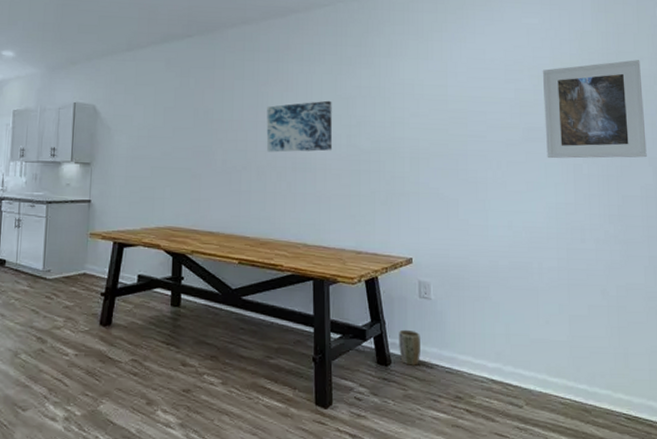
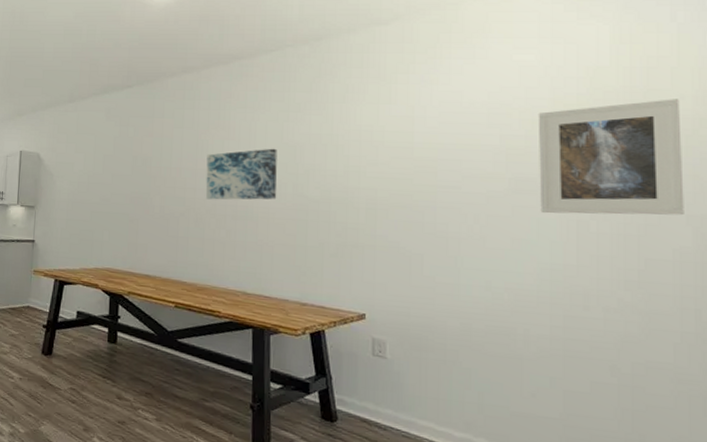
plant pot: present [399,329,420,366] -> none [347,386,373,426]

